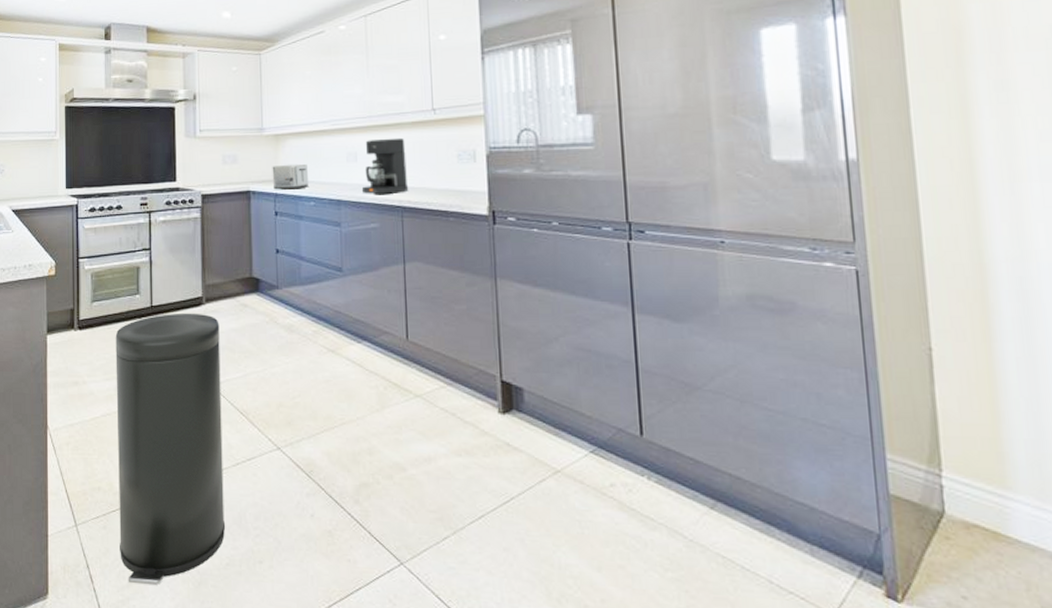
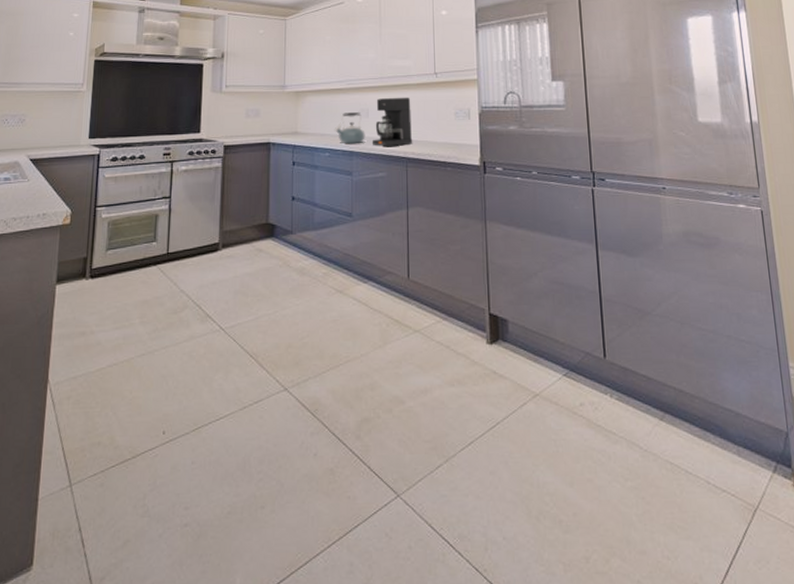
pedal bin: present [115,313,225,585] -> none [116,258,234,544]
toaster: present [272,163,309,190] -> none [291,118,325,142]
kettle: none [318,156,354,192] -> present [334,112,365,144]

